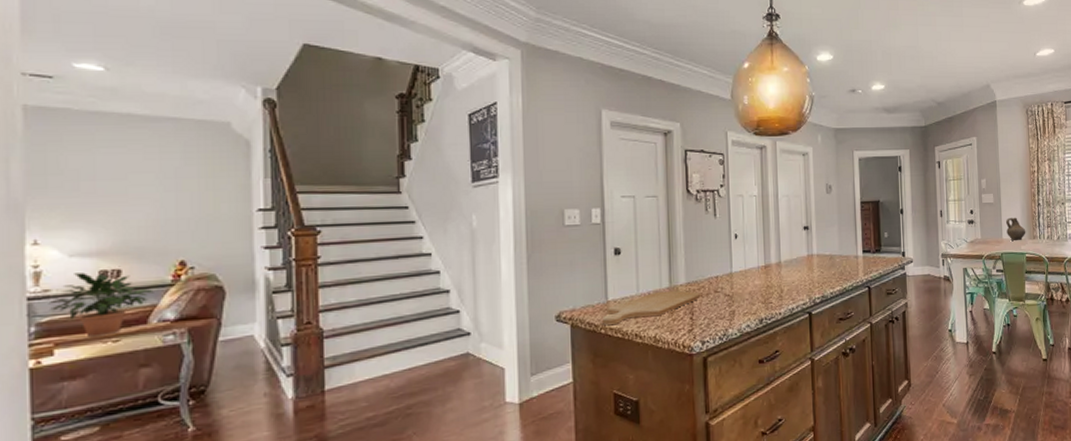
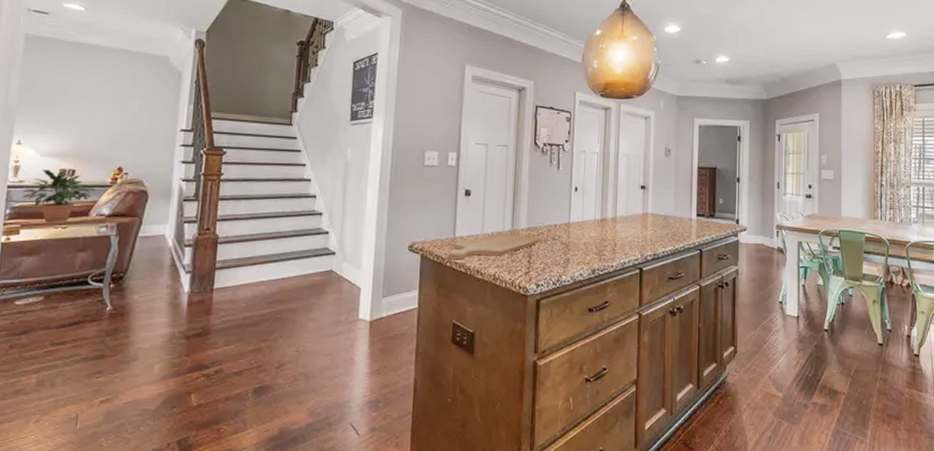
ceramic jug: present [1006,217,1026,242] -> none [846,195,867,220]

